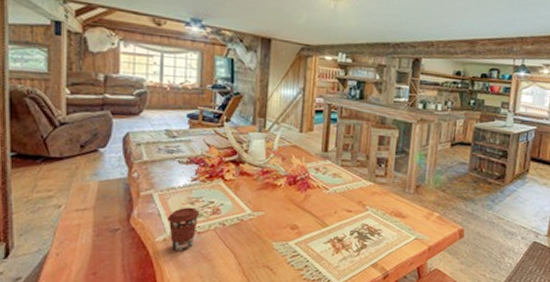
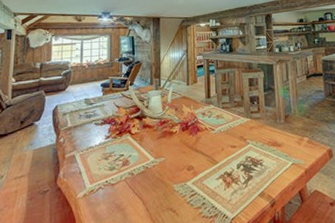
coffee cup: present [167,207,200,251] -> none [87,162,113,205]

